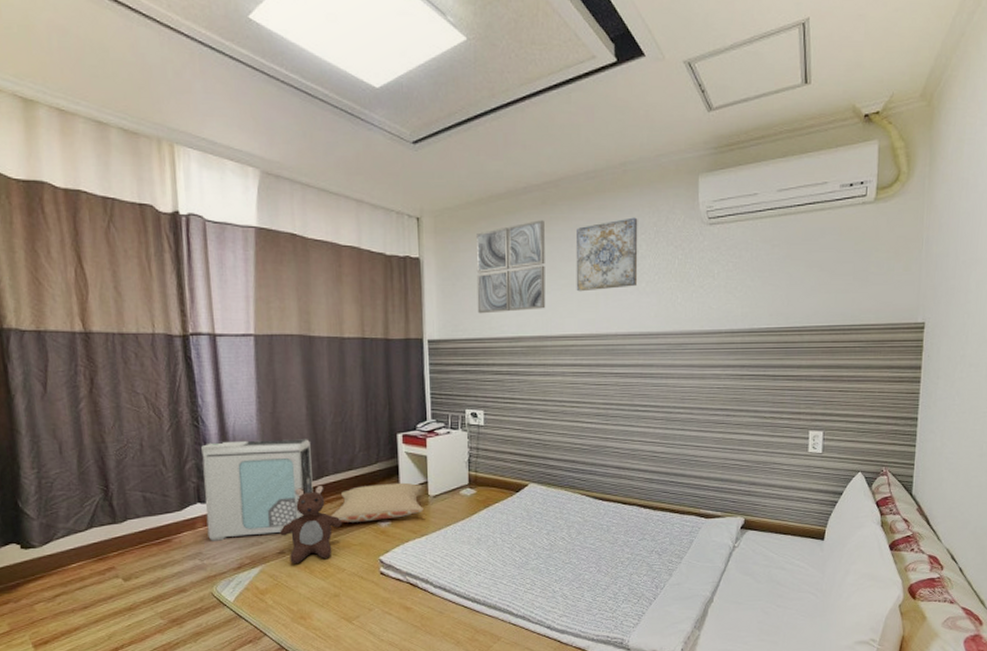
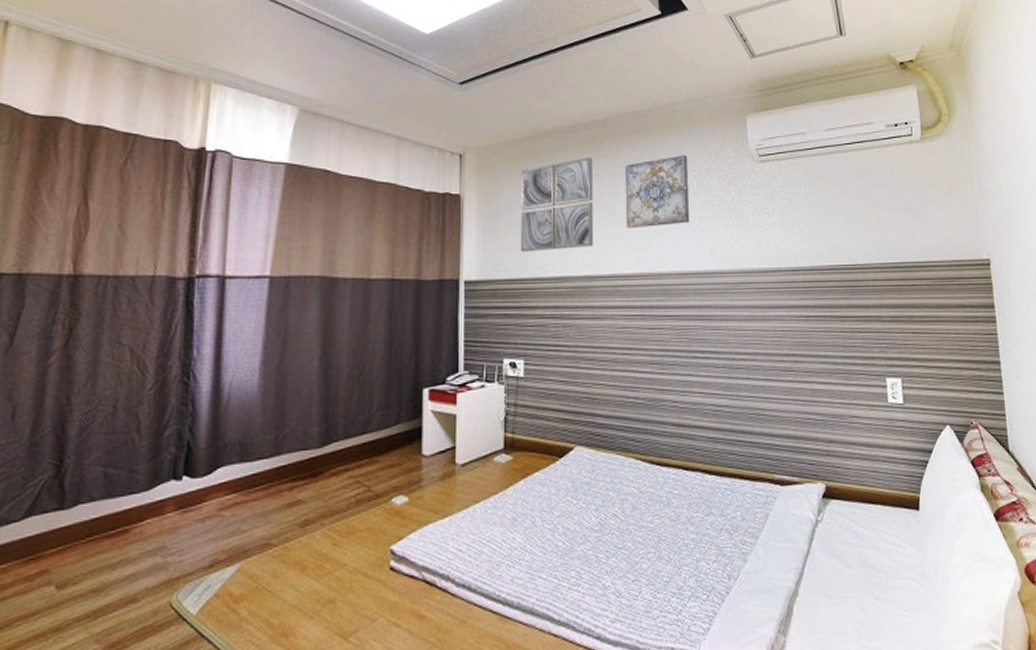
air purifier: present [201,439,313,541] -> none [177,396,320,531]
teddy bear: present [279,485,342,565] -> none [269,453,348,560]
pillow: present [331,482,424,522] -> none [336,448,449,501]

